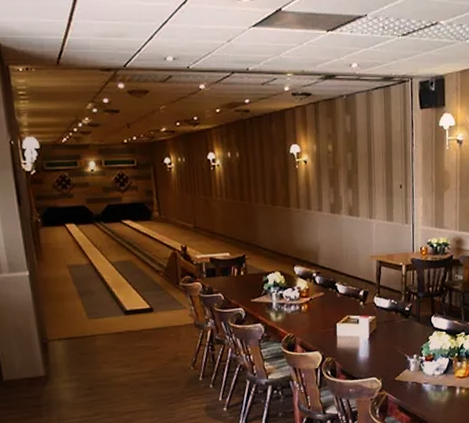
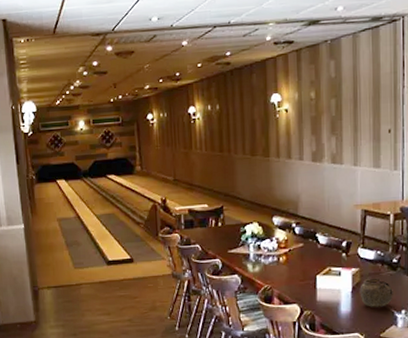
teapot: none [376,325,406,353] -> present [359,278,393,307]

